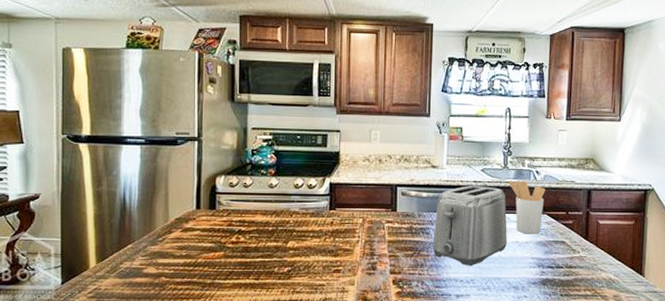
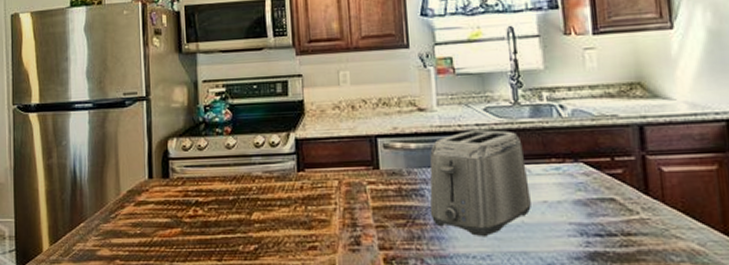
utensil holder: present [509,181,545,234] -> none [523,119,578,191]

